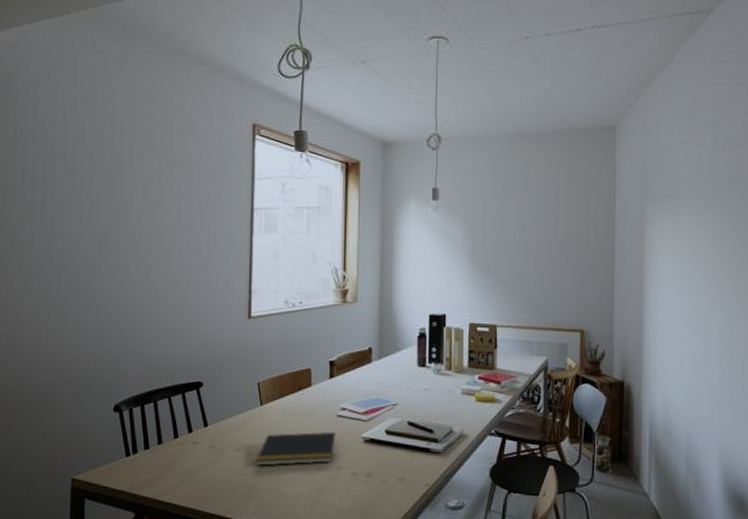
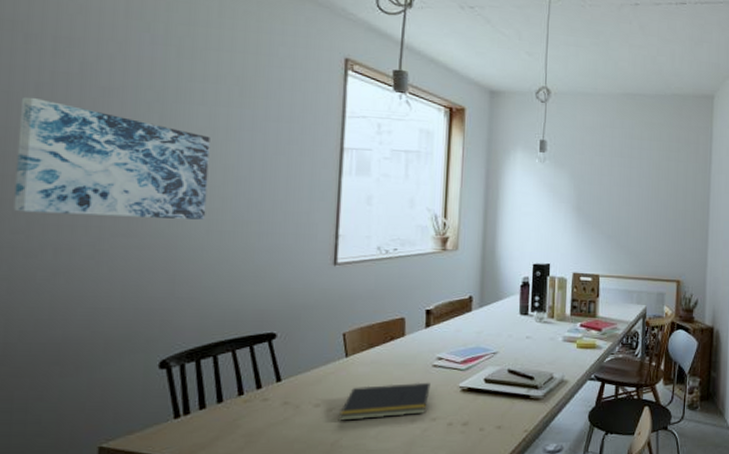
wall art: none [9,181,147,280] -> present [13,96,210,220]

